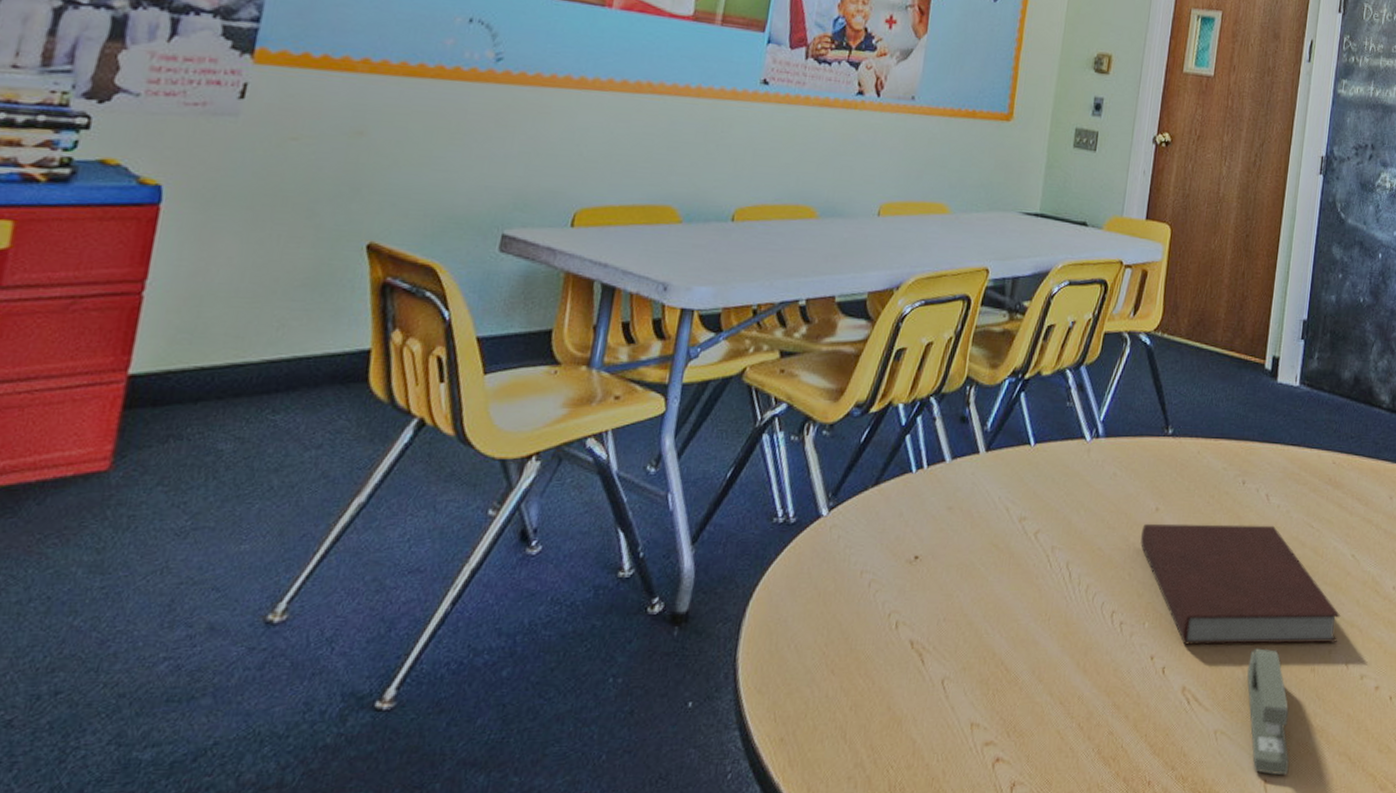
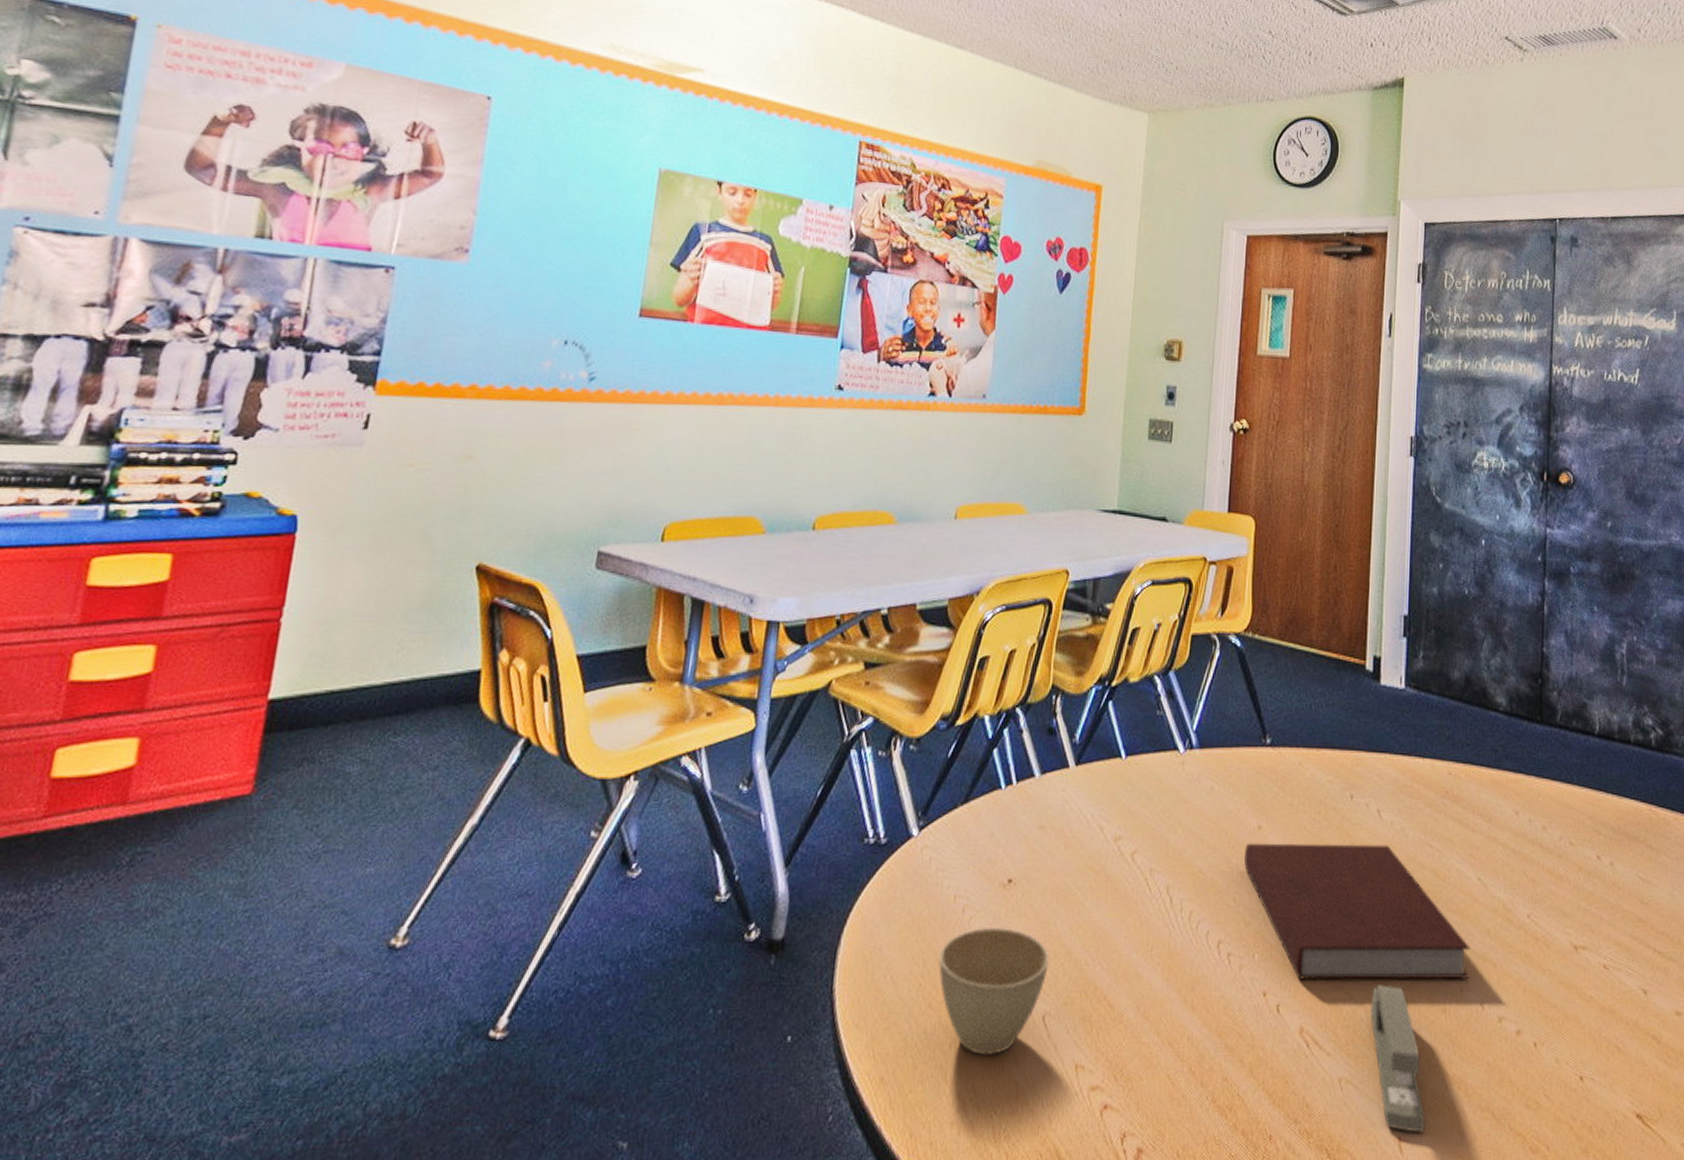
cup: none [842,601,952,716] -> present [938,928,1050,1055]

